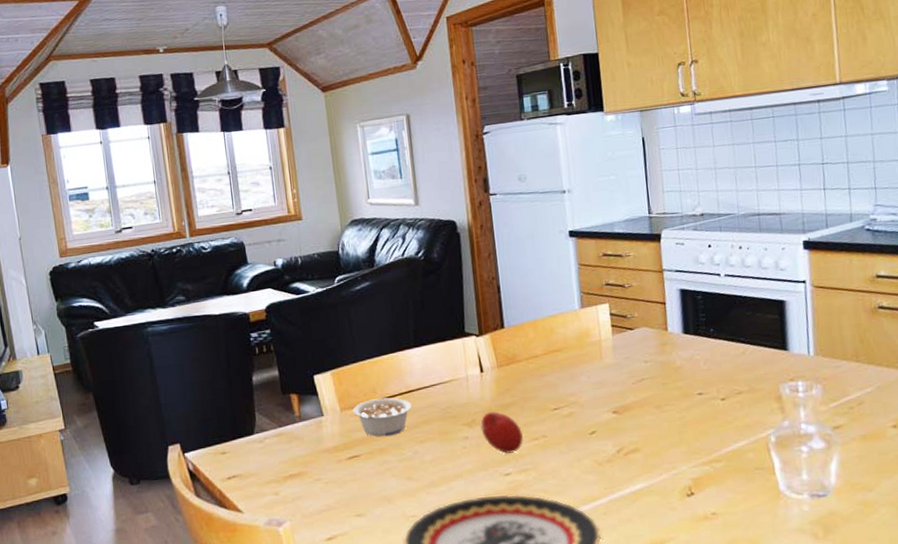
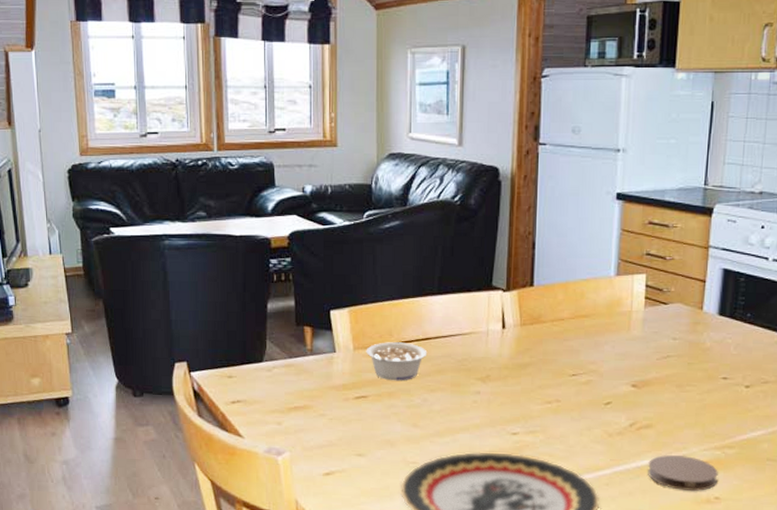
fruit: present [480,411,523,455] -> none [494,369,536,414]
coaster: none [641,475,712,510] -> present [648,455,718,491]

